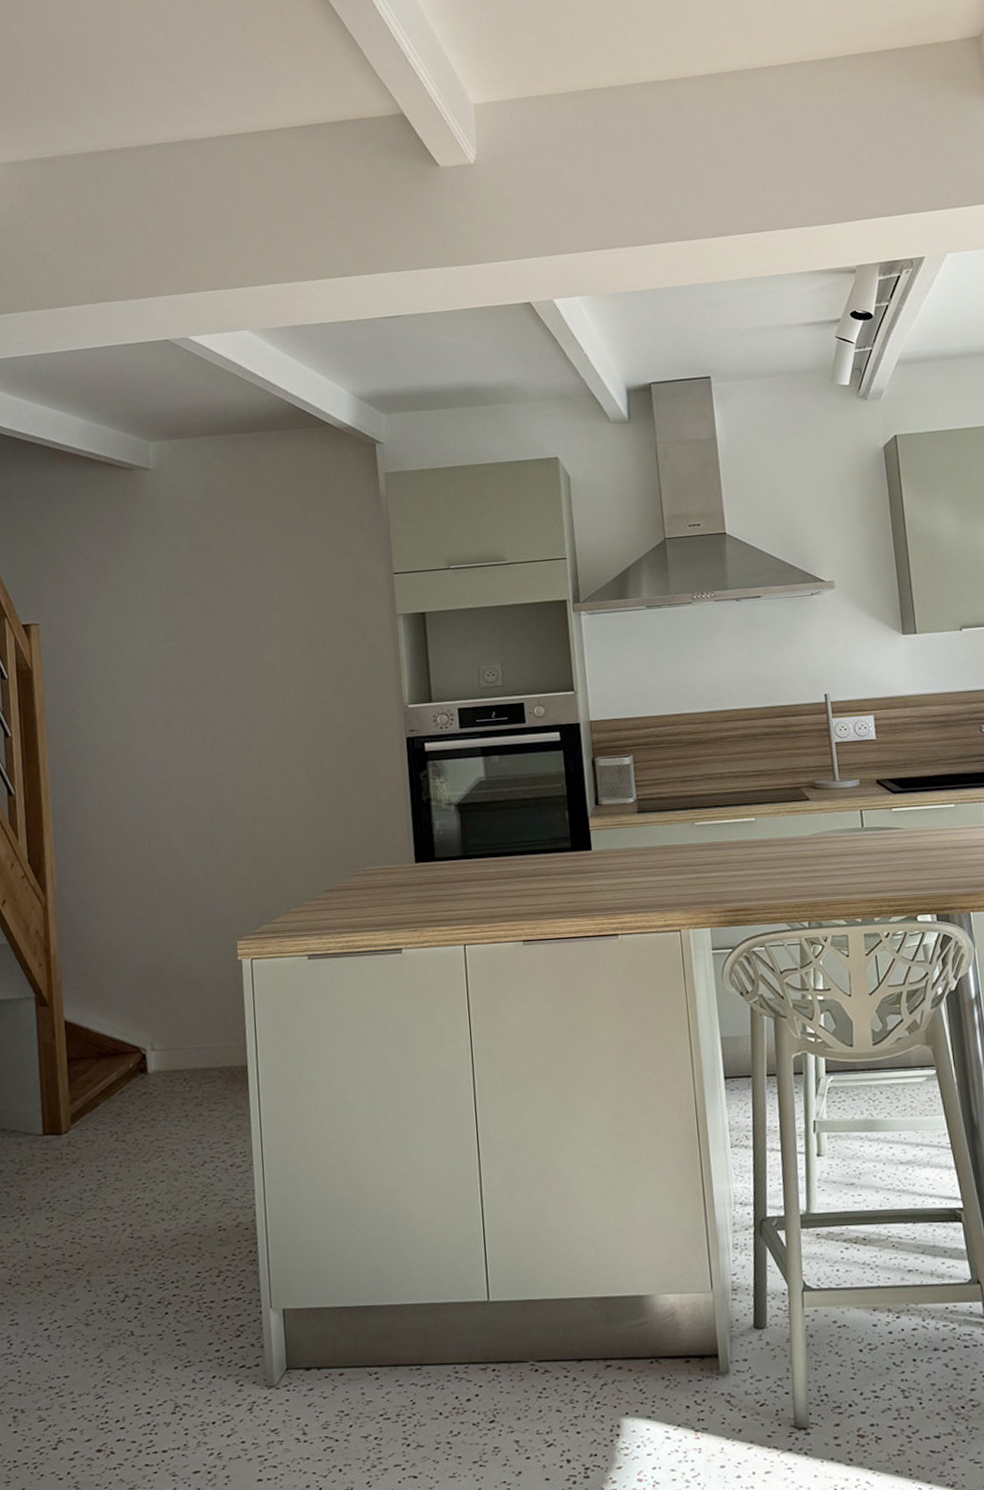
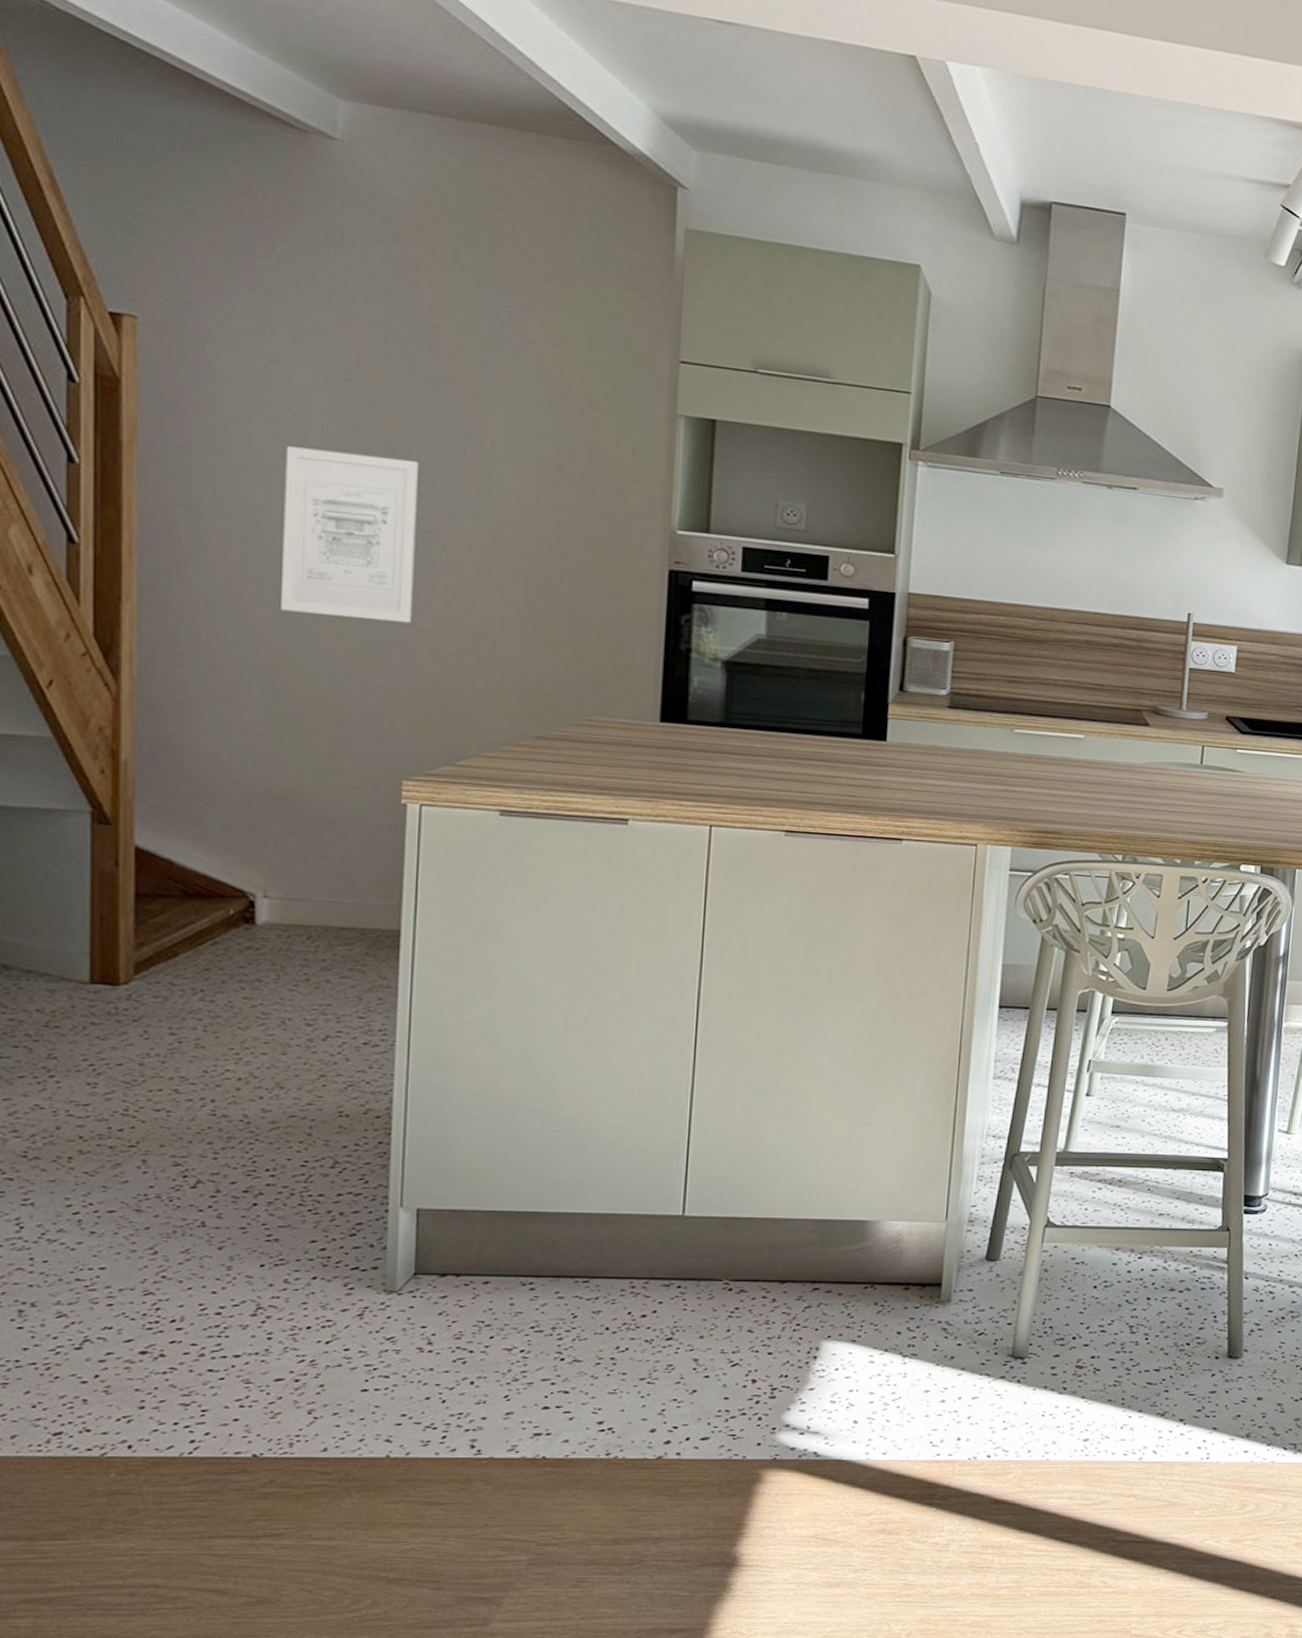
wall art: none [137,689,232,821] -> present [281,446,418,624]

